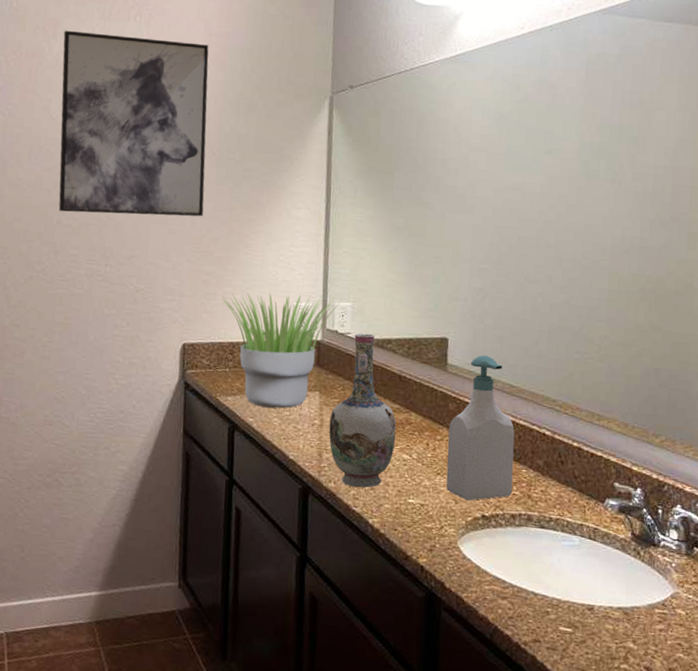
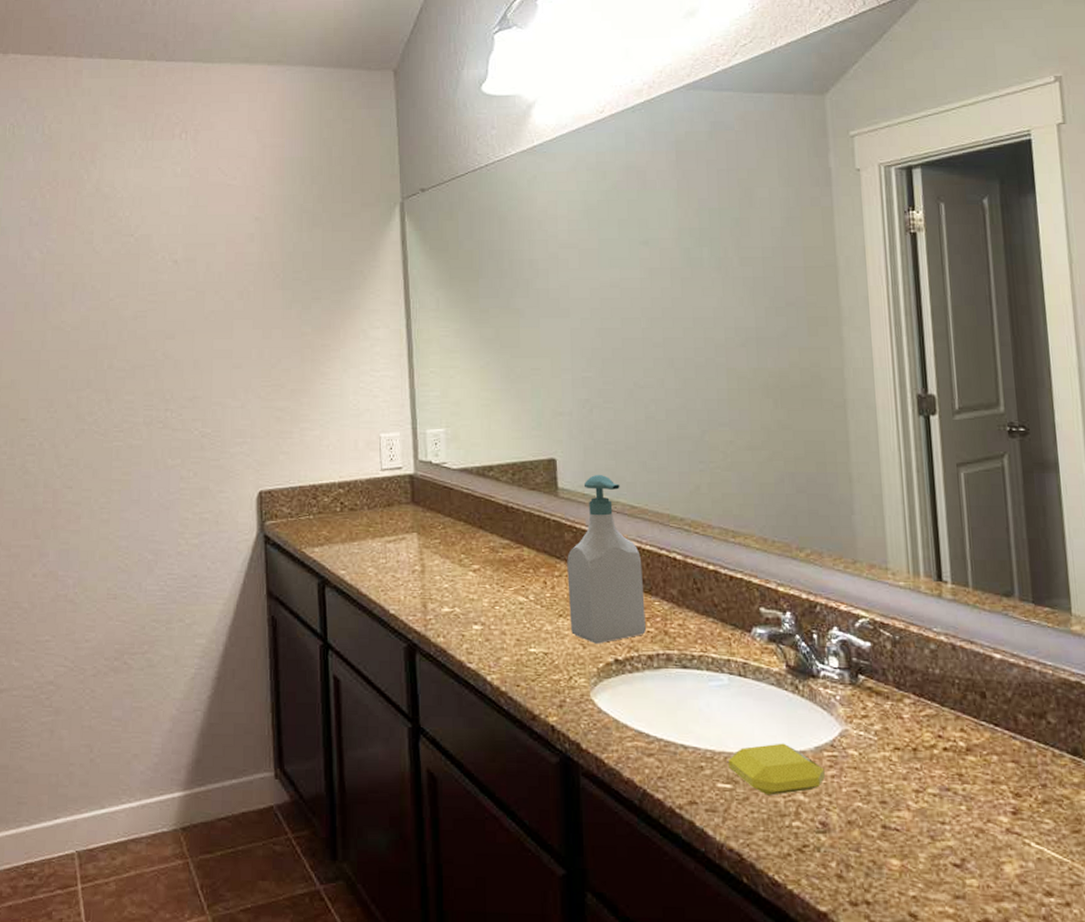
wall art: present [58,30,209,217] -> none [103,154,271,354]
potted plant: present [222,293,341,409] -> none [298,424,433,556]
vase: present [329,333,396,488] -> none [432,461,509,640]
soap bar: none [571,598,654,641] -> present [728,743,825,796]

